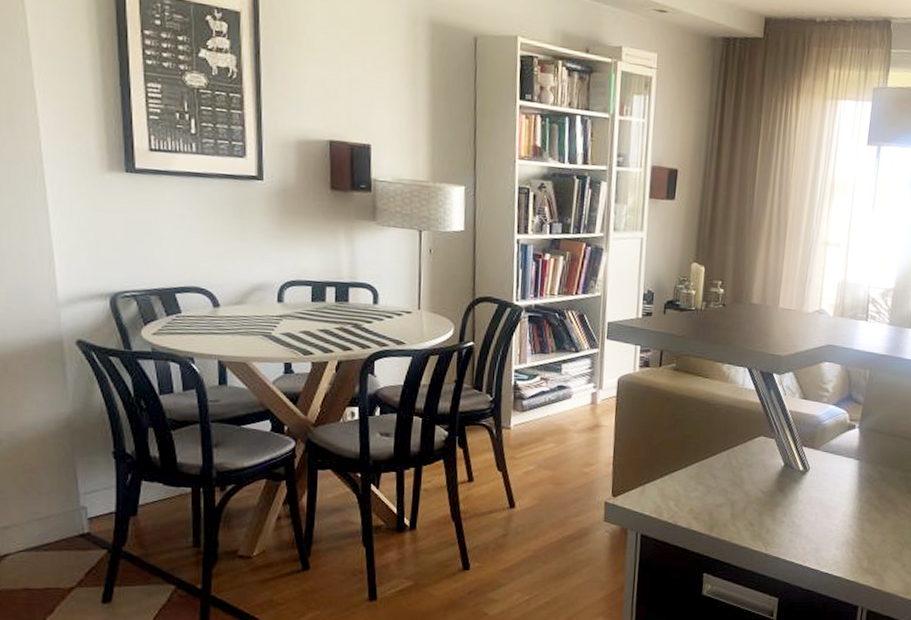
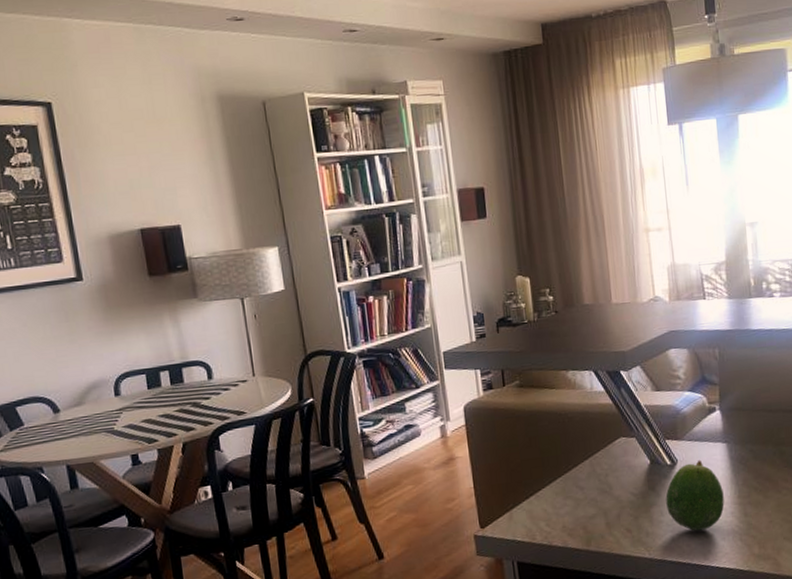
fruit: none [790,471,847,537] -> present [665,459,724,531]

